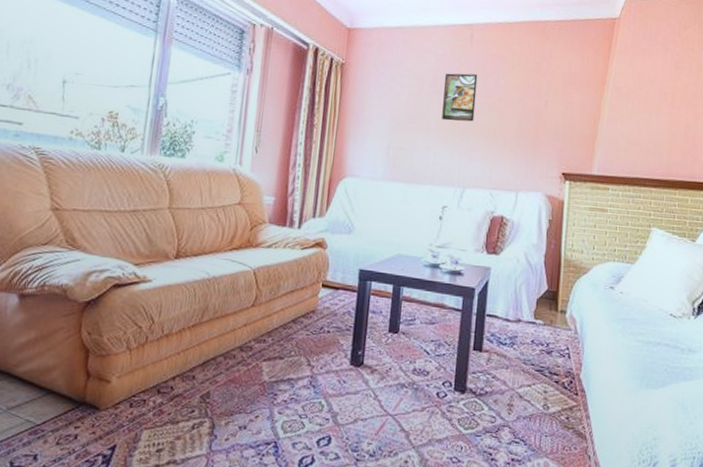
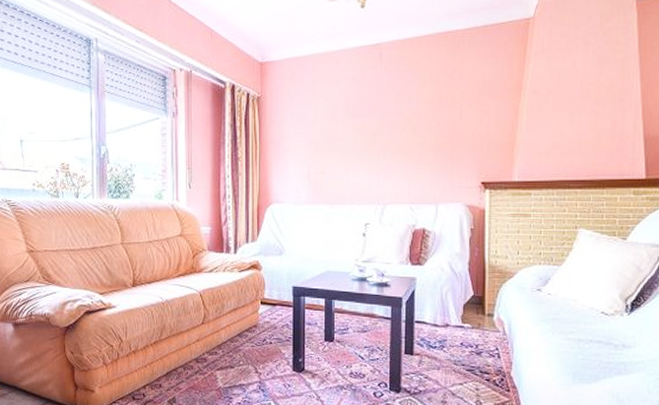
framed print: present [442,73,478,122] -> none [357,93,390,142]

